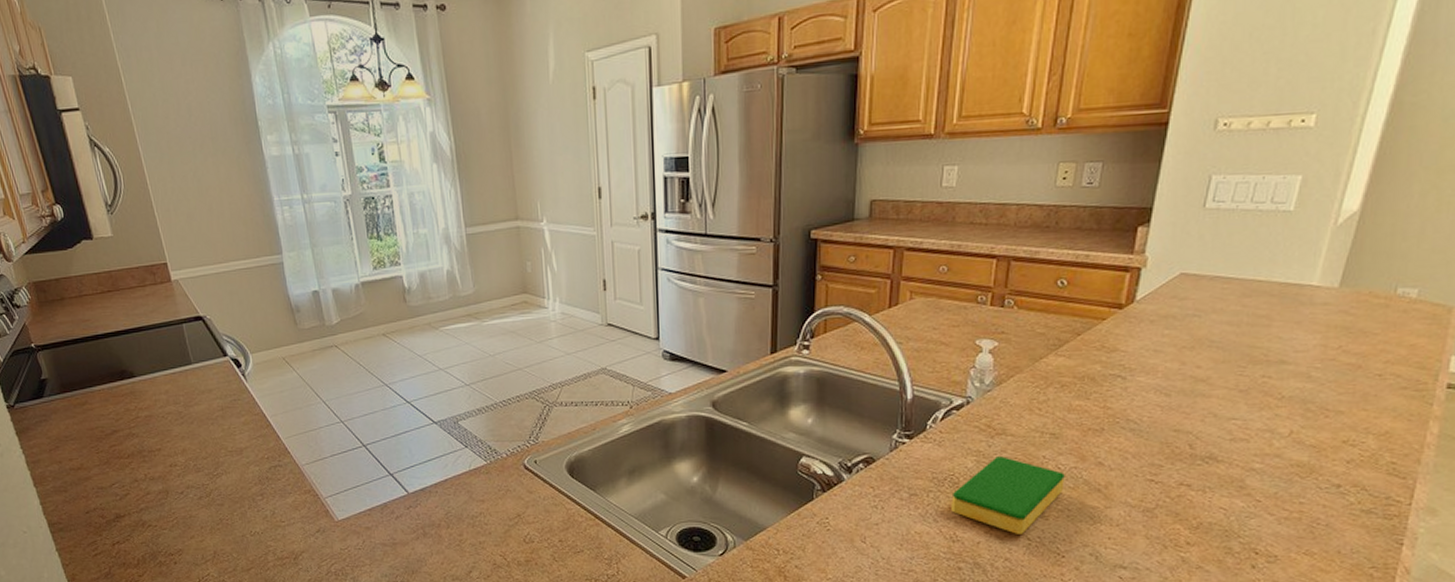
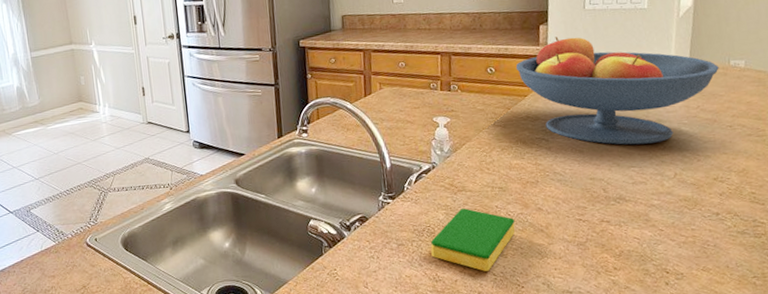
fruit bowl: none [1096,243,1380,391] -> present [515,37,719,145]

